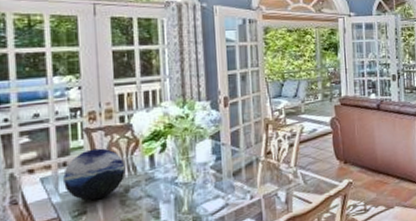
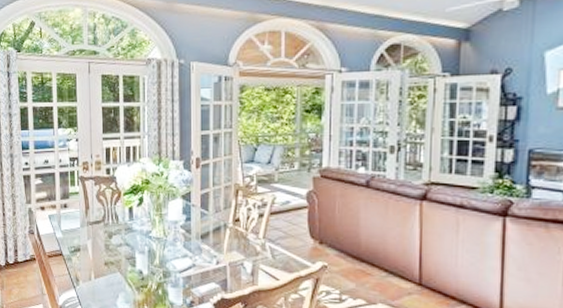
decorative orb: present [63,148,126,201] -> none [64,195,110,241]

